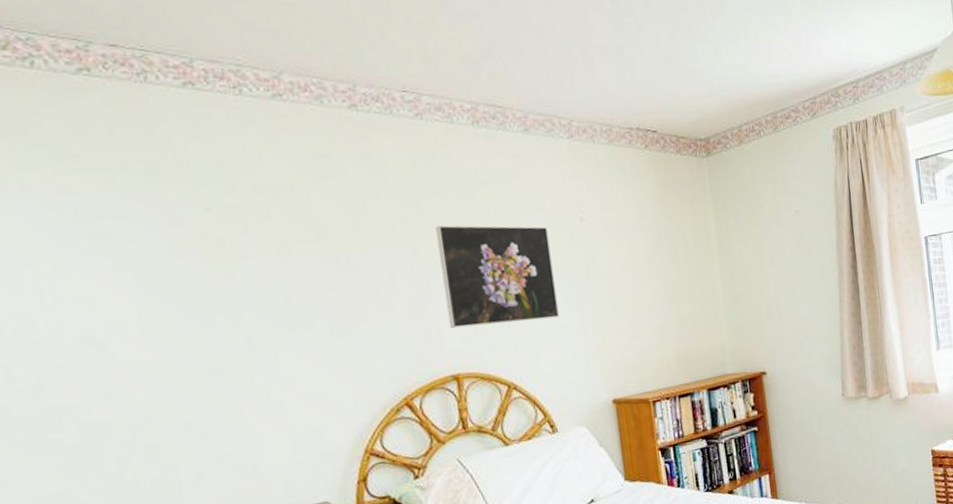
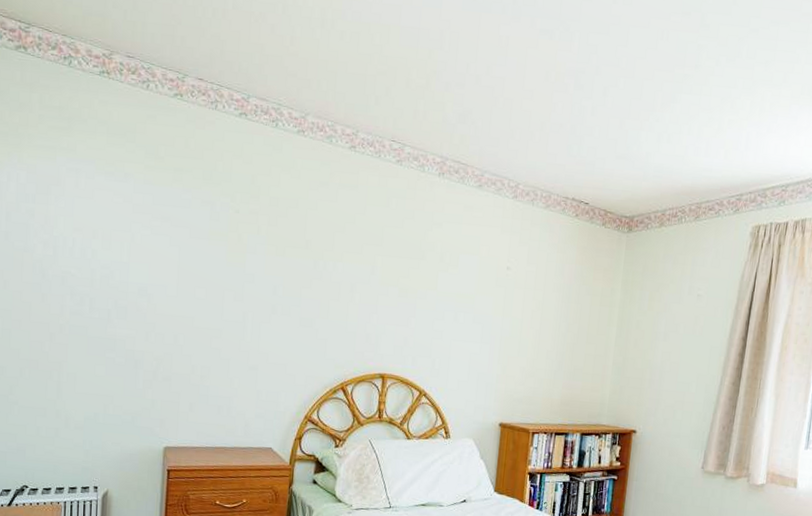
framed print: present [436,225,560,328] -> none [386,253,479,345]

